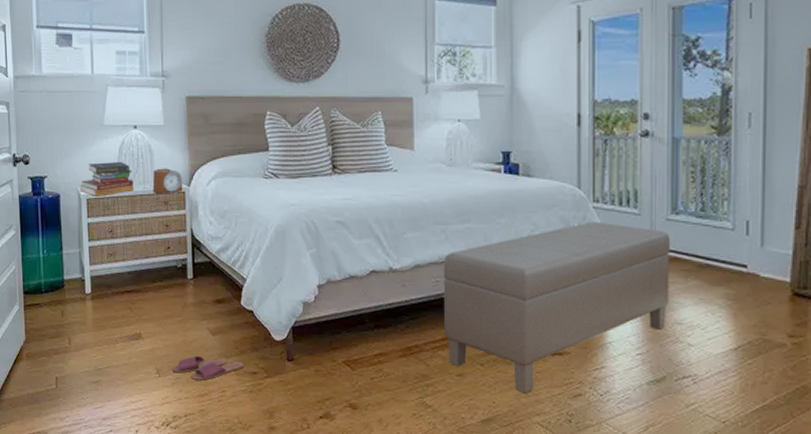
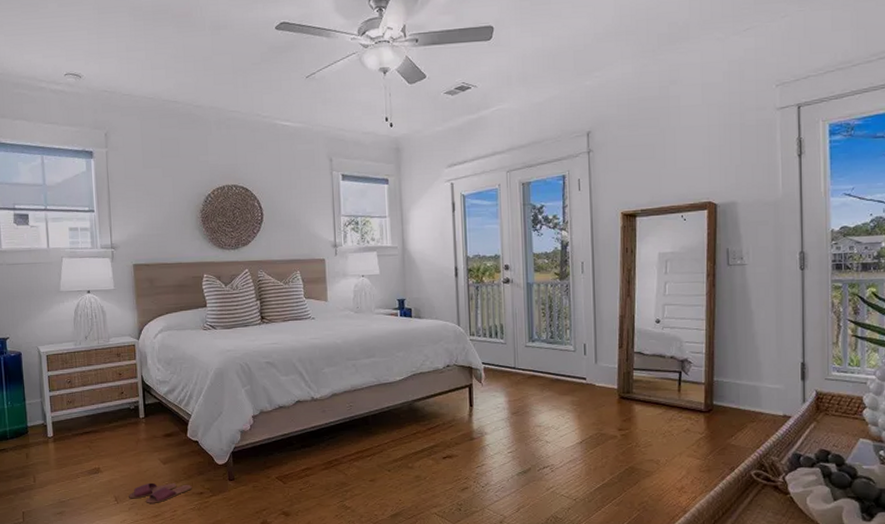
books: present [80,161,134,196] -> none [40,321,89,353]
alarm clock: present [152,168,183,195] -> none [106,325,133,348]
ottoman: present [444,221,671,394] -> none [355,350,530,491]

